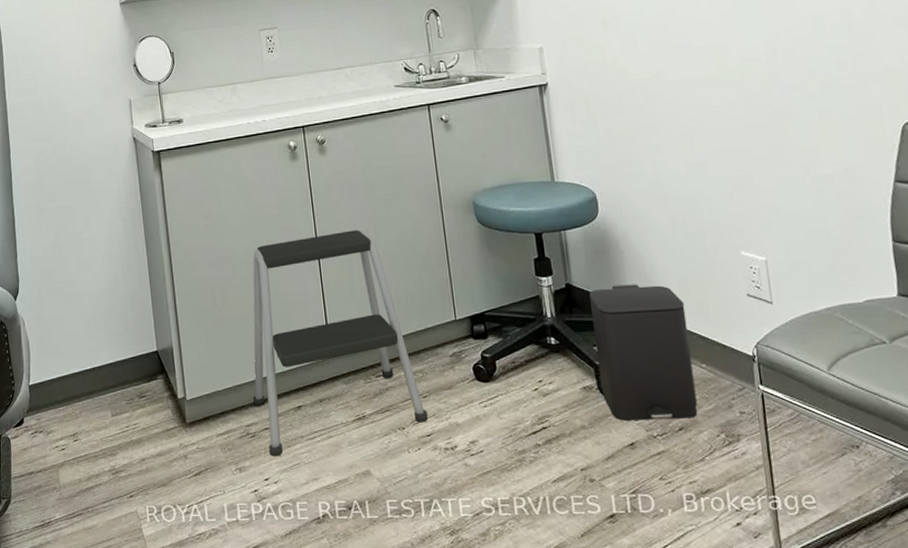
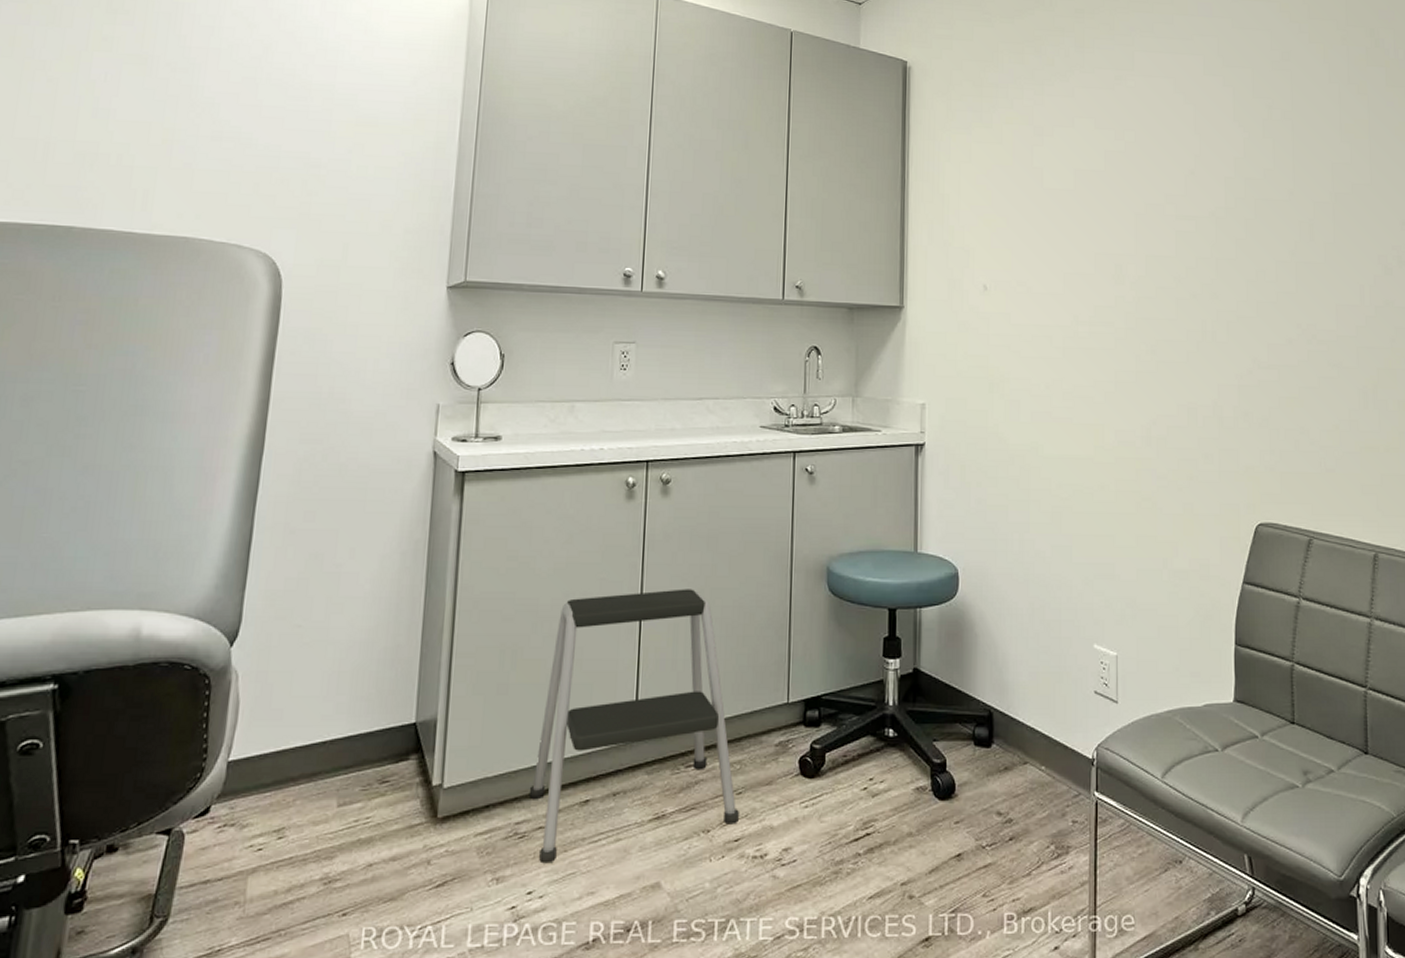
pedal bin: present [589,284,697,421] -> none [934,673,1032,828]

